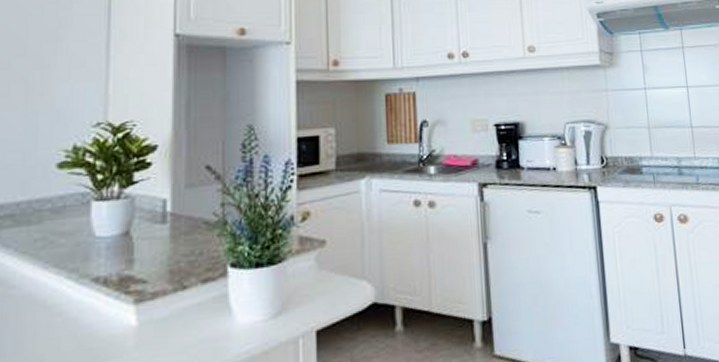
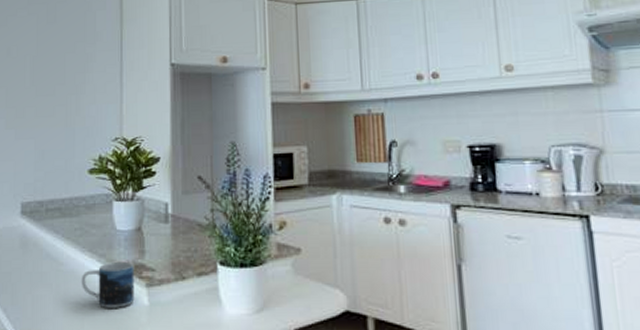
mug: none [41,275,119,337] -> present [81,263,135,308]

